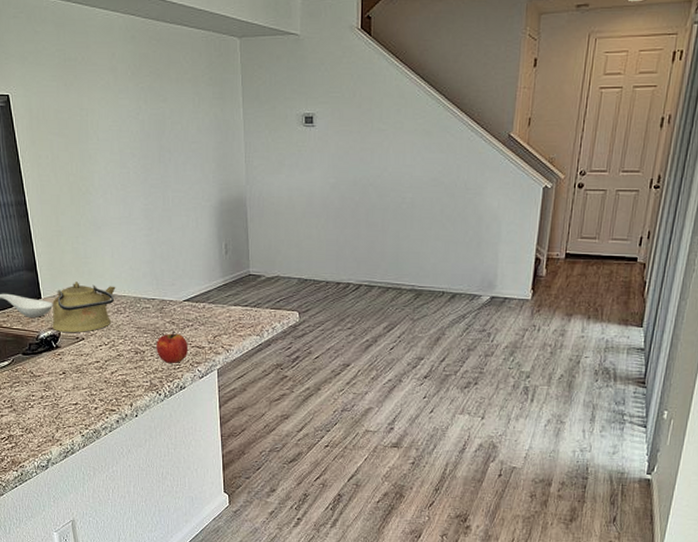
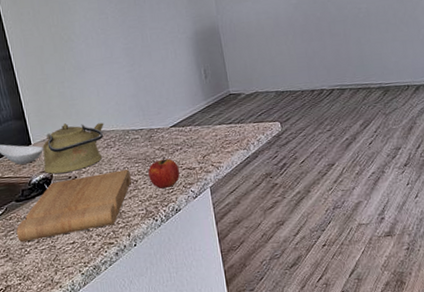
cutting board: none [22,338,138,396] -> present [16,169,131,243]

